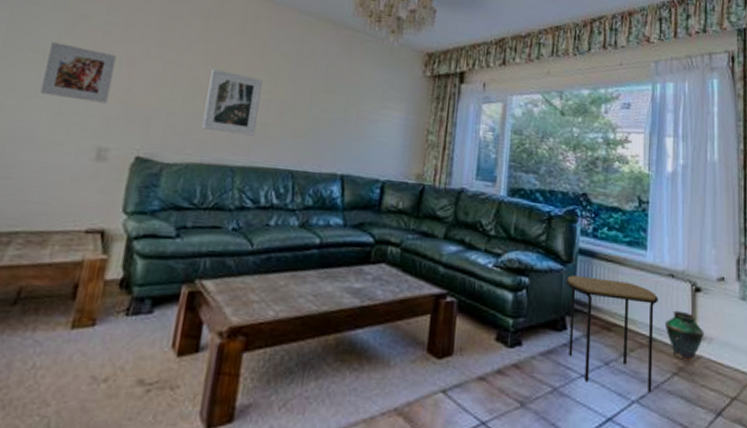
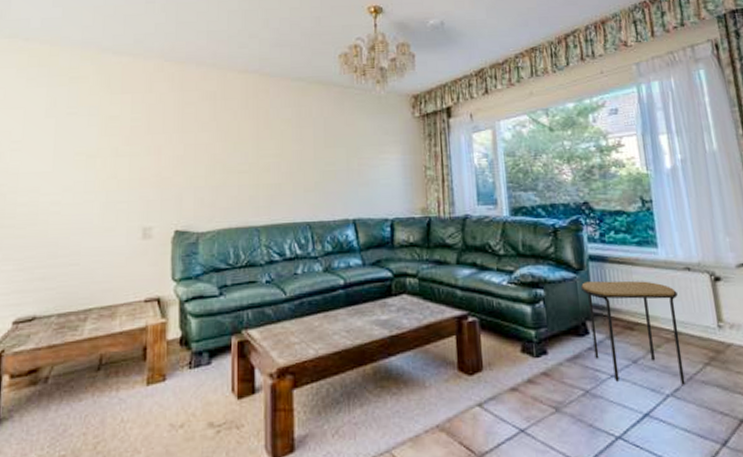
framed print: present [40,42,117,104] -> none [89,143,146,190]
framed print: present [201,69,263,136] -> none [225,143,272,198]
vase: present [664,310,704,361] -> none [687,302,732,349]

